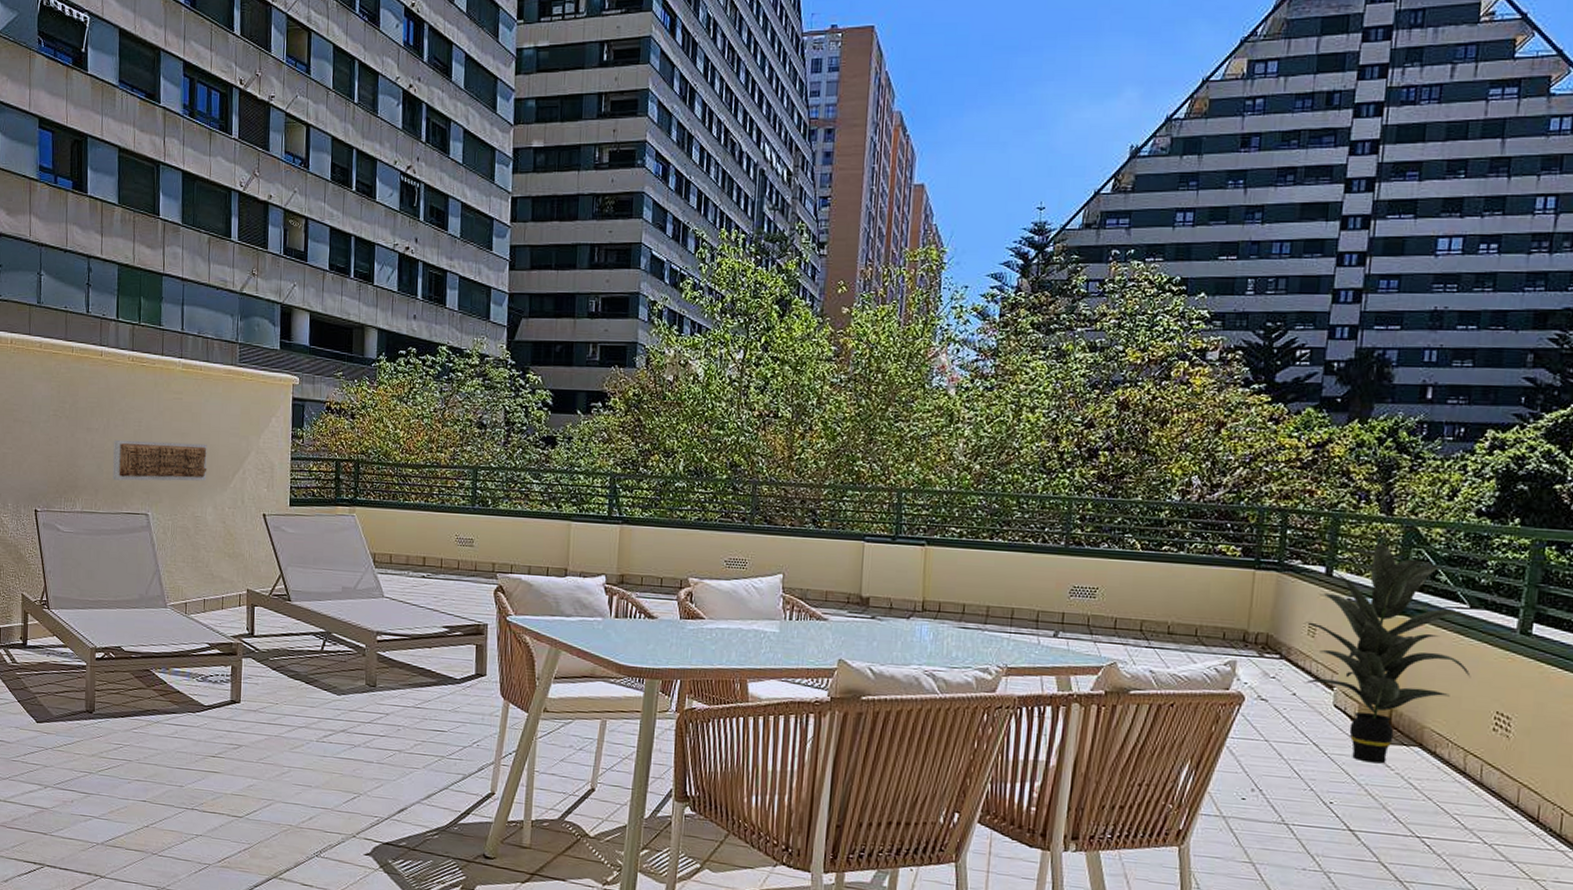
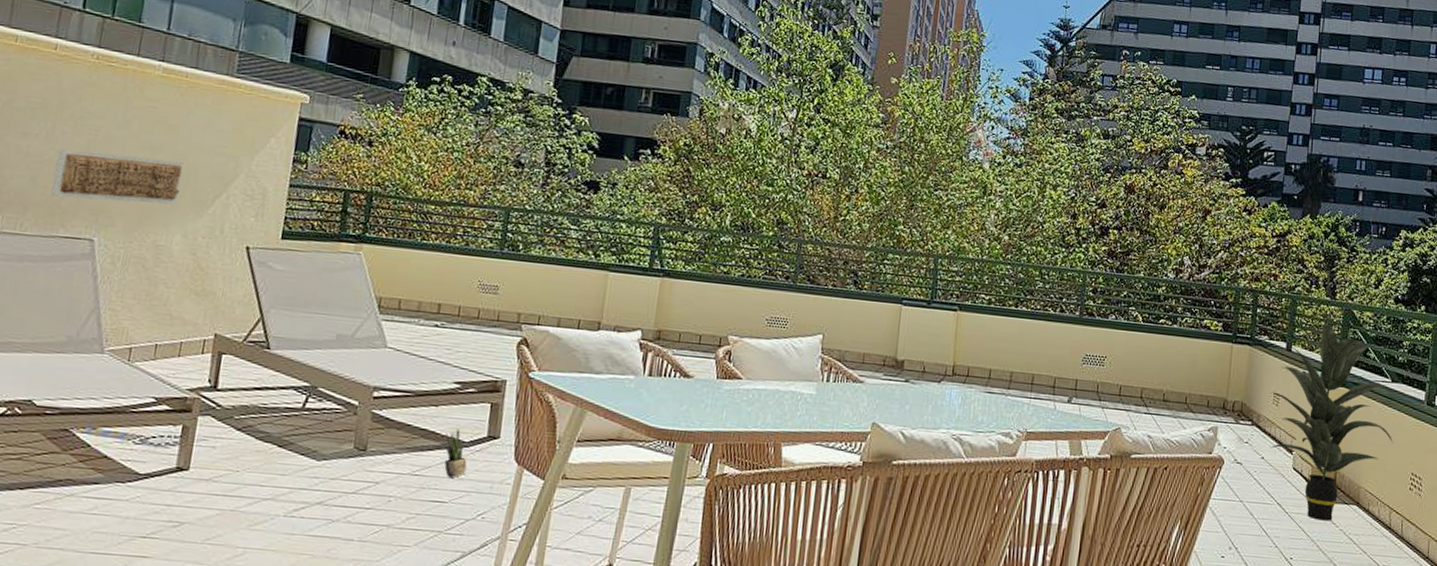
potted plant: none [439,667,460,710] -> present [444,428,467,478]

